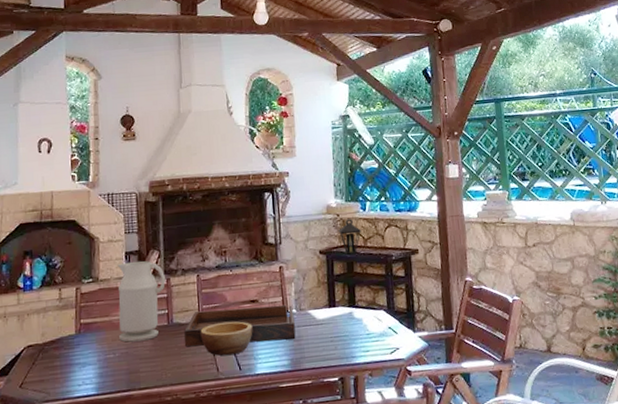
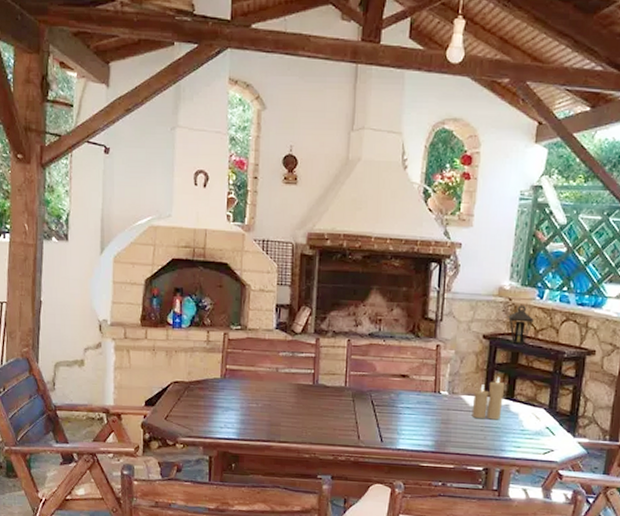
water jug: present [117,261,165,343] -> none [263,315,315,396]
serving tray: present [184,304,296,347] -> none [327,377,446,421]
bowl: present [200,321,253,356] -> none [345,391,400,426]
candle: none [319,287,347,331] -> present [472,377,505,420]

